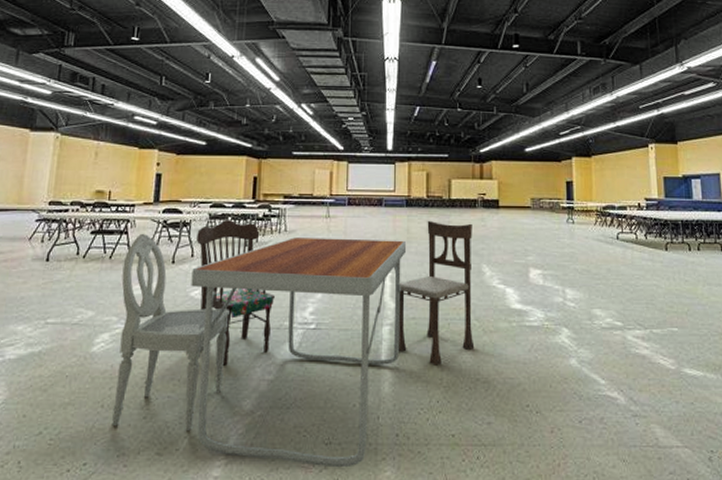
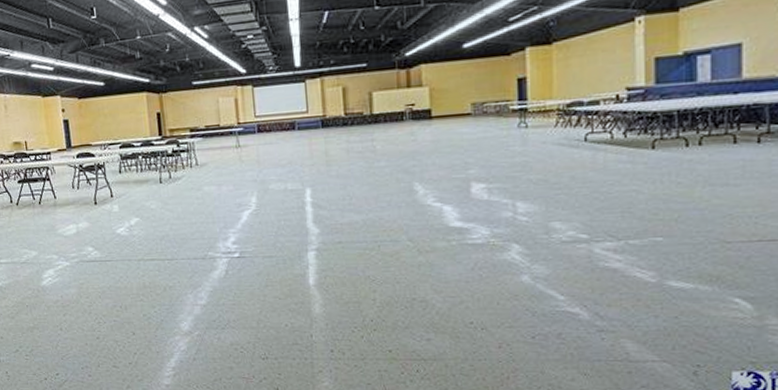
dining chair: present [112,233,230,432] -> none [51,178,160,349]
folding table: present [191,237,407,466] -> none [114,164,328,378]
dining chair: present [197,220,276,366] -> none [112,159,198,293]
dining chair: present [397,220,475,365] -> none [322,139,409,287]

